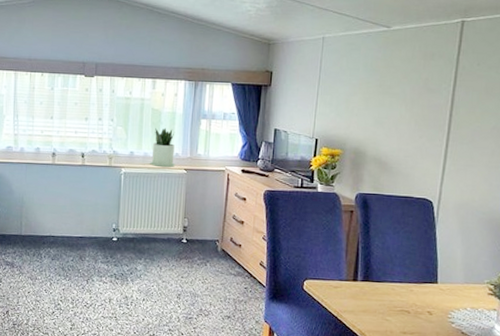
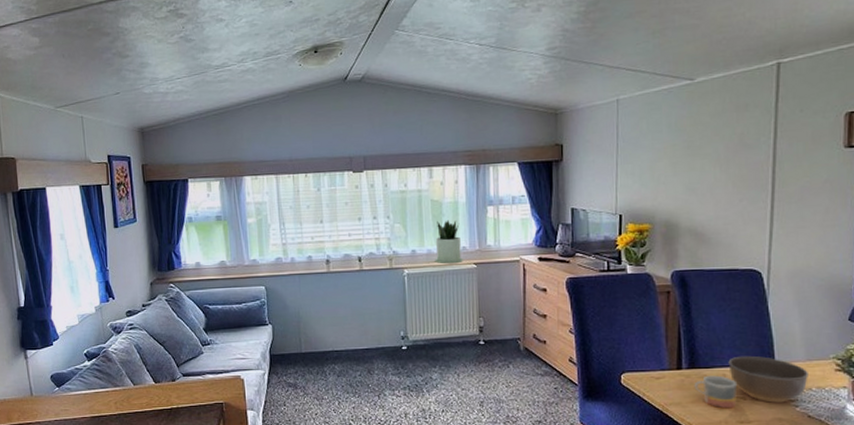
mug: none [366,289,404,320] -> present [694,375,738,409]
bowl: none [397,274,465,319] -> present [728,355,808,404]

